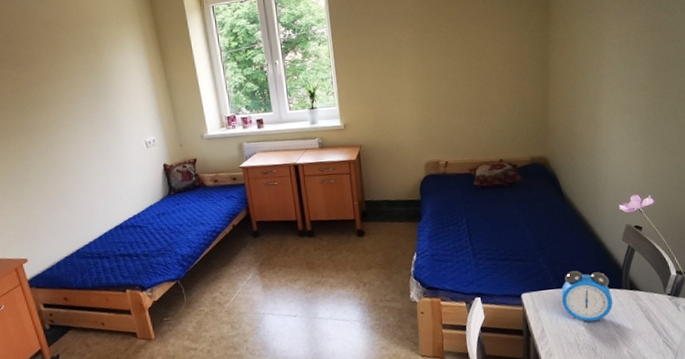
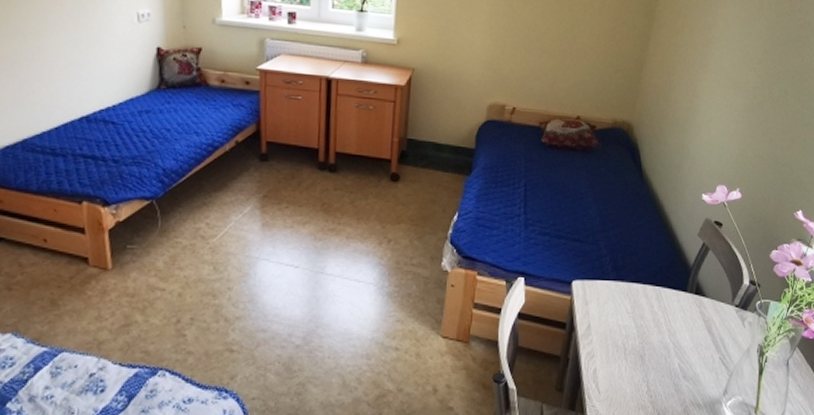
alarm clock: present [561,271,613,322] -> none [616,263,674,326]

